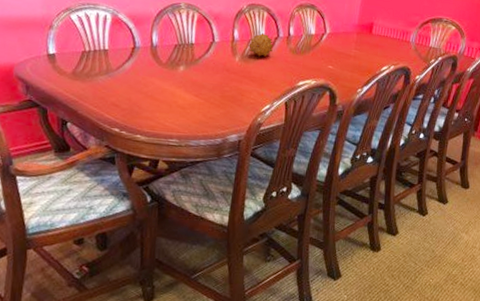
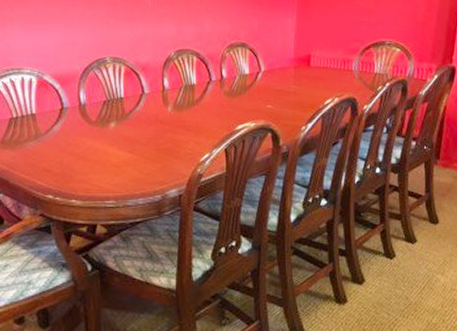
fruit: present [248,32,273,57] -> none [180,78,206,104]

